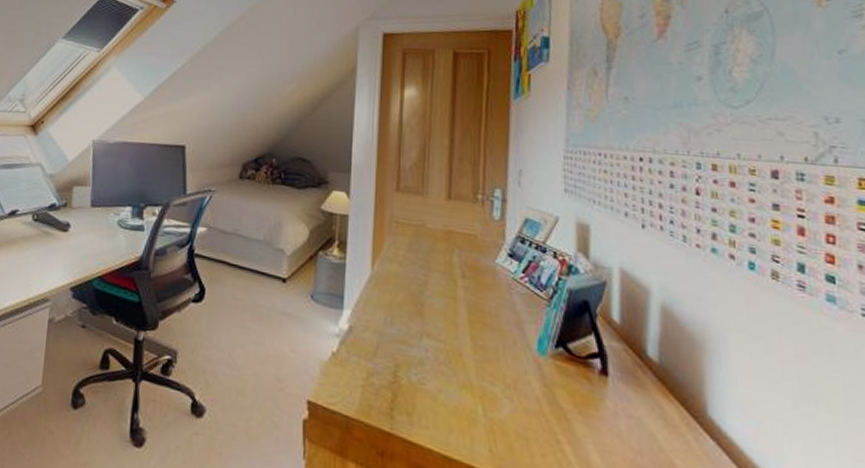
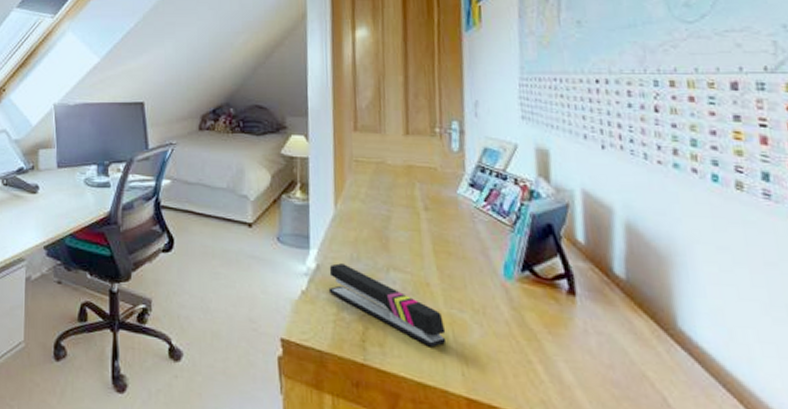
stapler: none [359,326,476,420] -> present [328,263,447,348]

